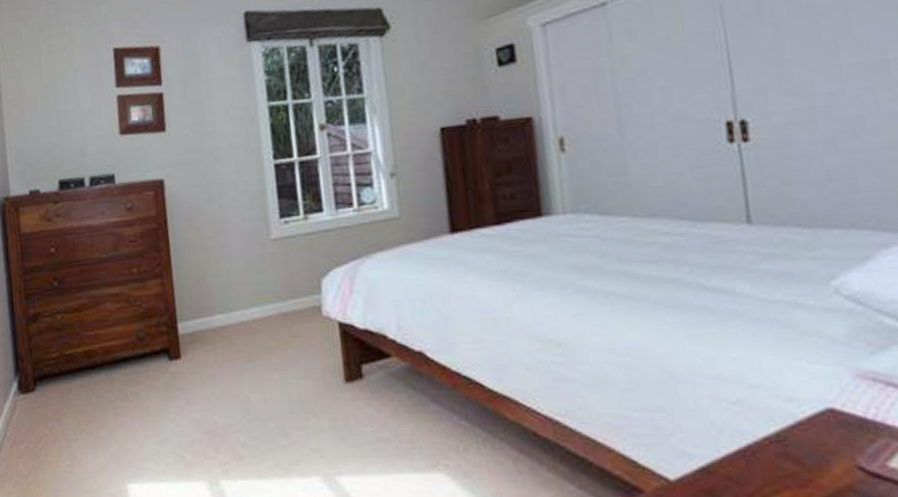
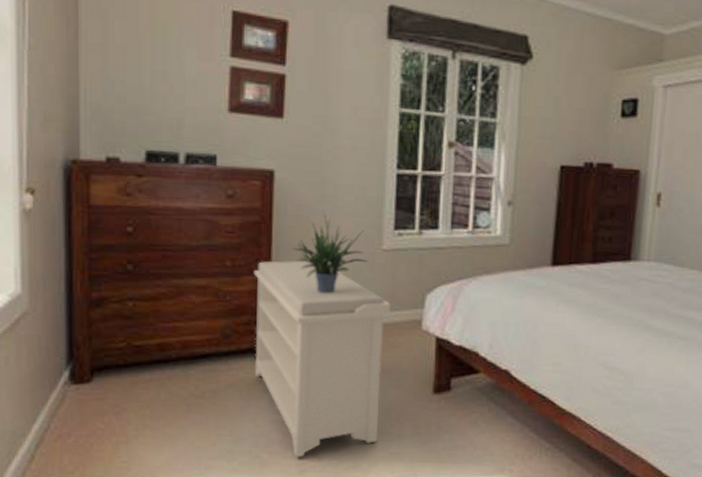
bench: none [157,259,295,457] -> present [253,260,391,458]
potted plant: none [188,209,260,289] -> present [292,210,369,294]

